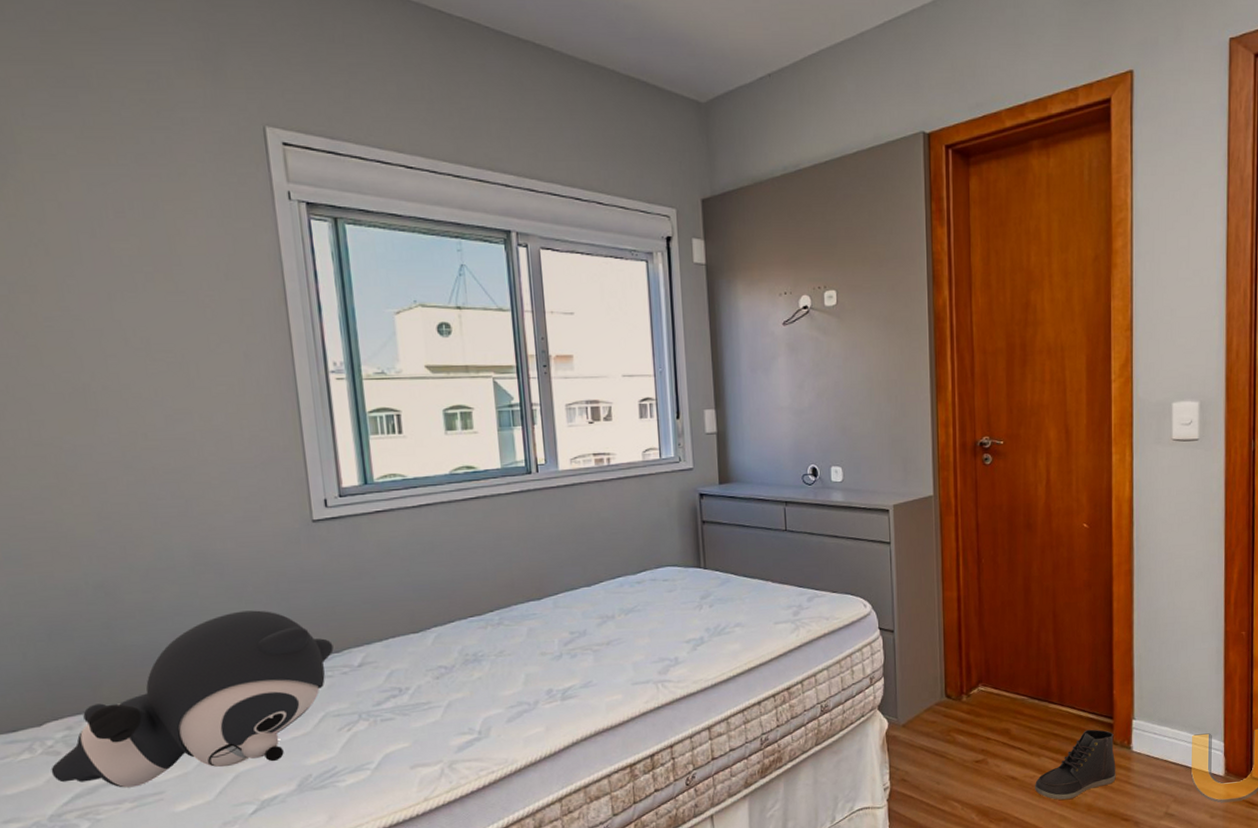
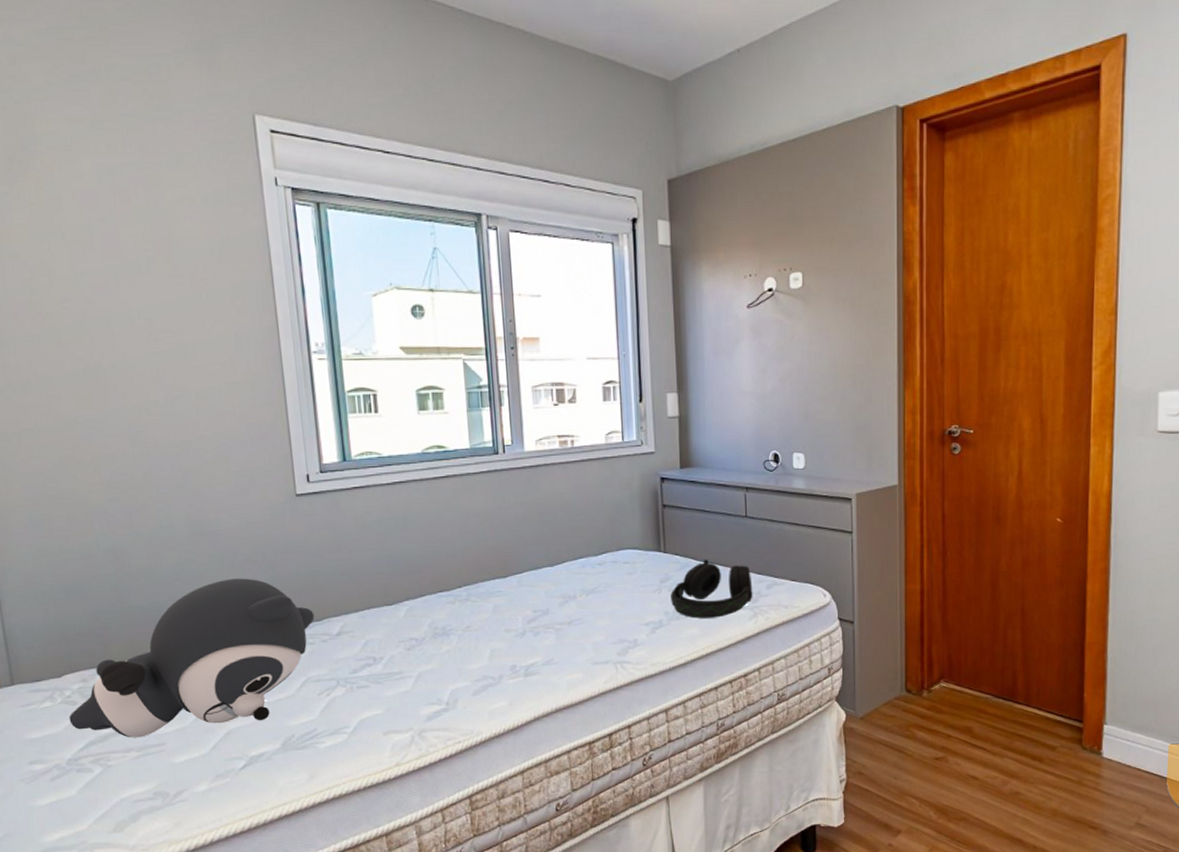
headphones: none [711,573,794,634] -> present [670,558,753,619]
sneaker: present [1035,729,1116,800] -> none [997,732,1084,804]

